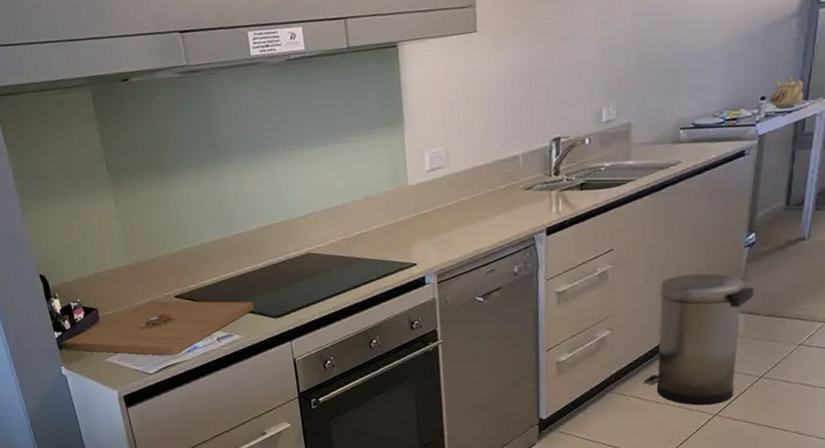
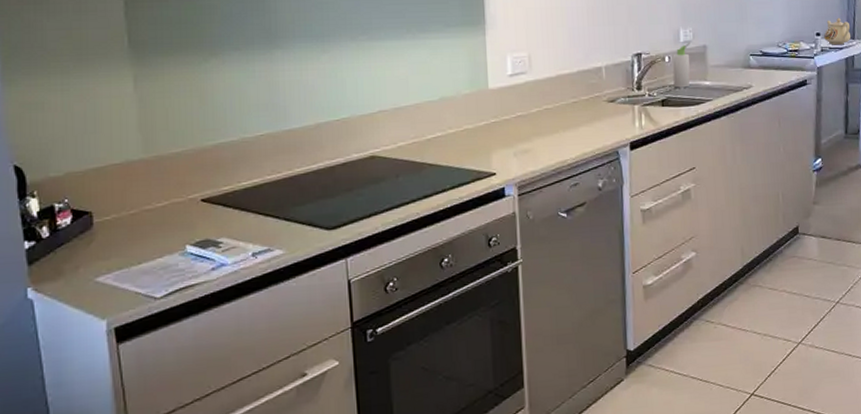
platter: present [61,301,255,356] -> none [32,204,304,275]
bottle: none [593,122,613,170] -> present [672,43,691,88]
pedal bin: present [643,273,754,405] -> none [729,195,825,333]

